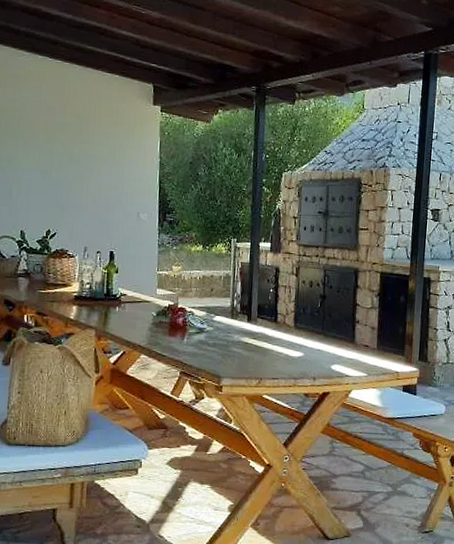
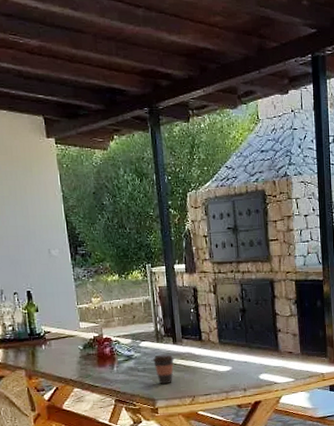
coffee cup: none [224,331,246,362] -> present [152,354,174,384]

